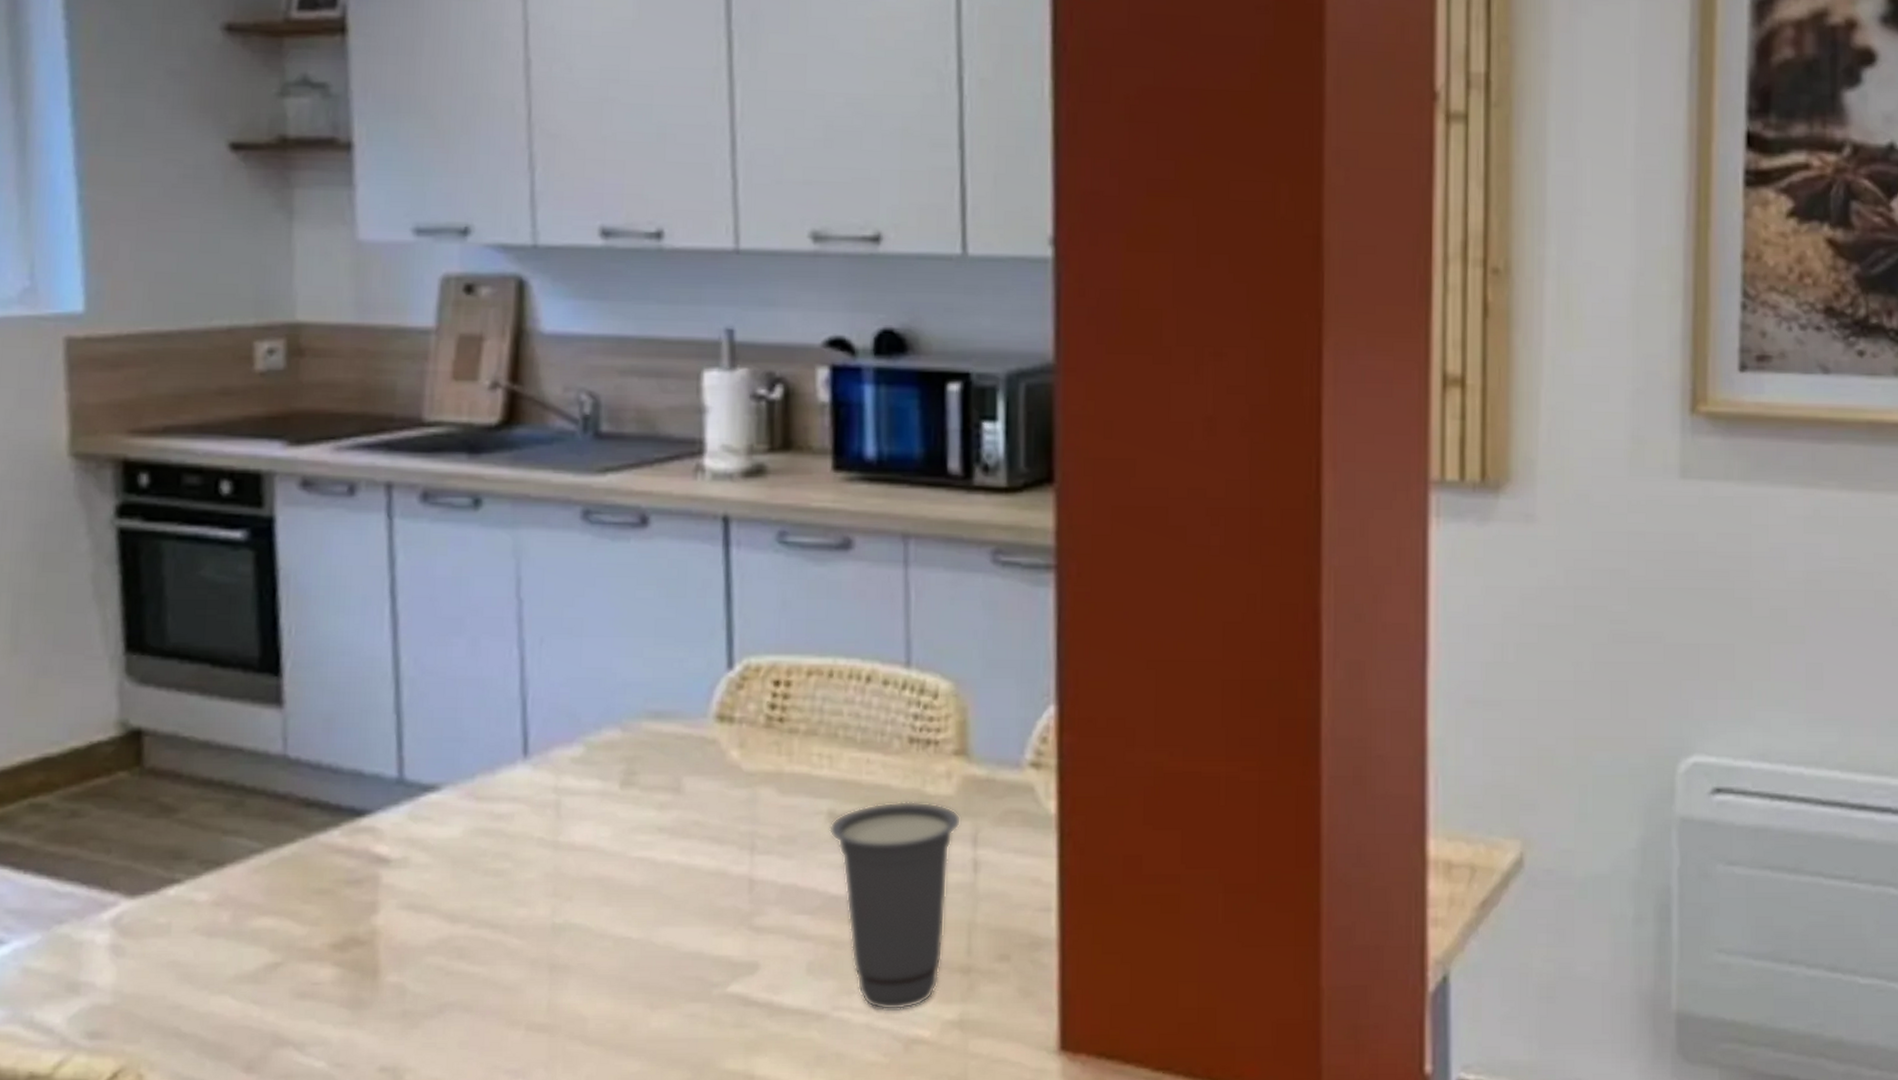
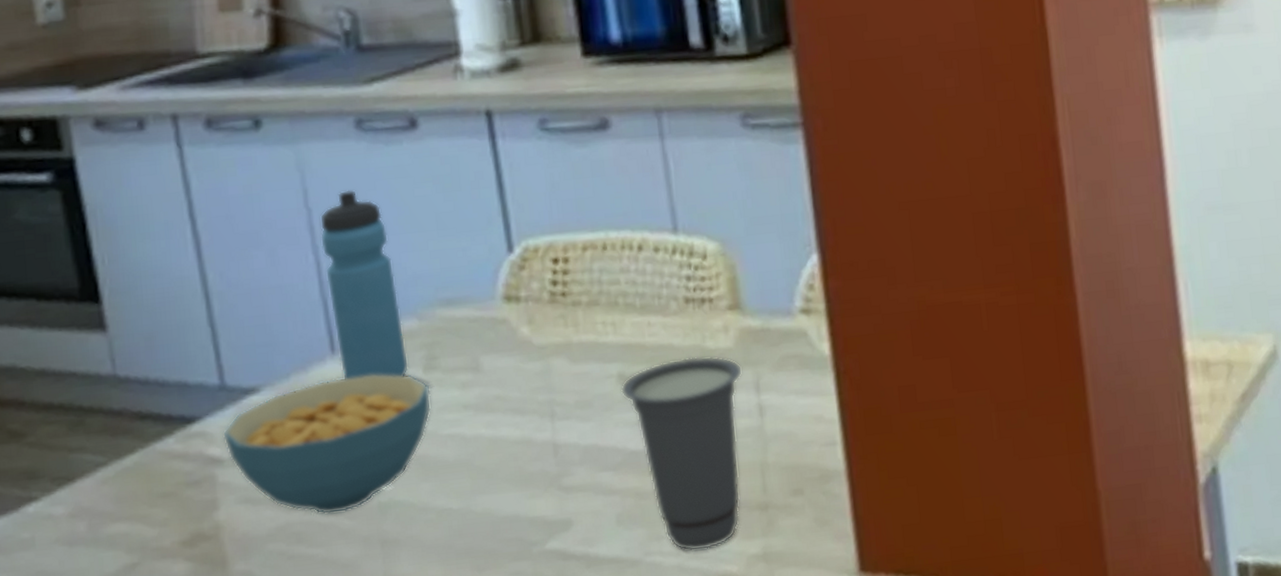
cereal bowl: none [393,783,626,931] -> present [222,374,432,515]
water bottle: none [527,583,606,789] -> present [319,189,409,380]

